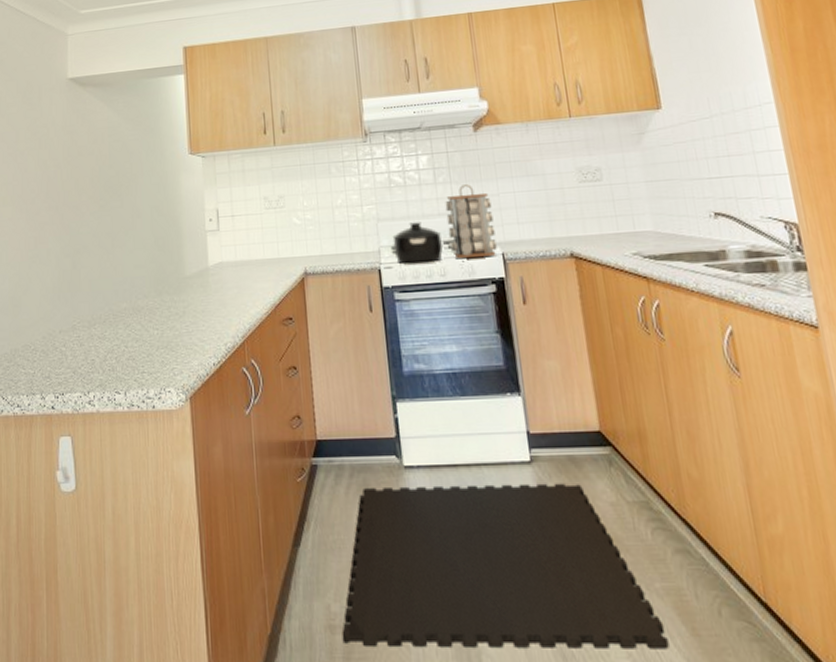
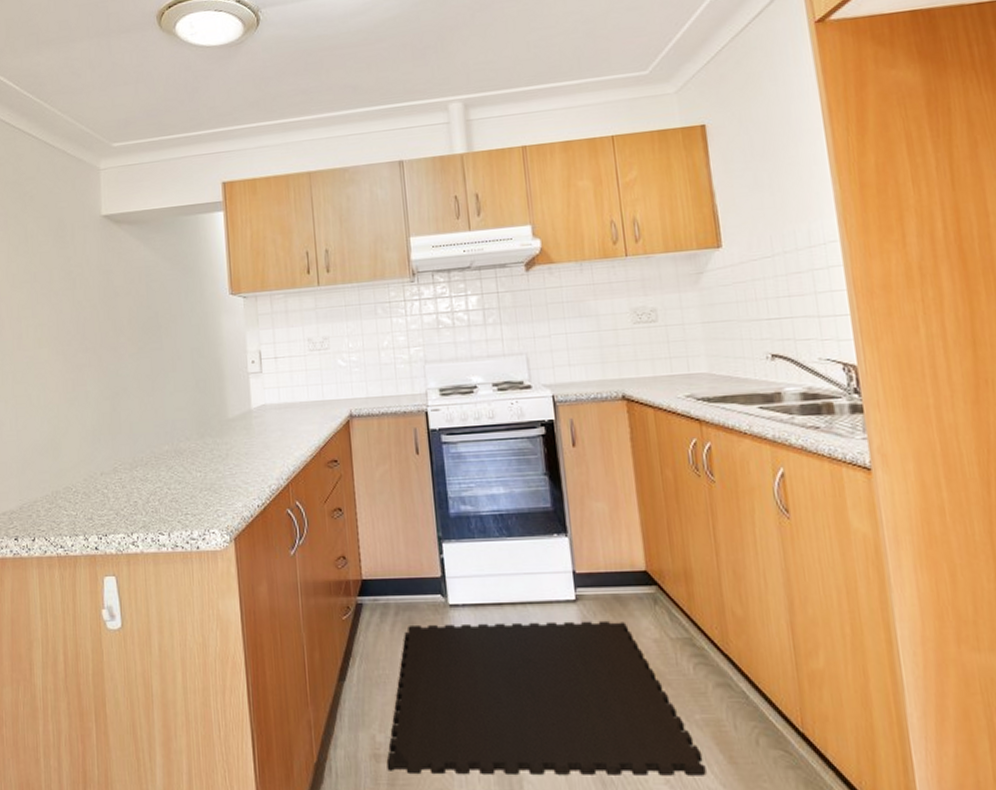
saucepan: present [392,222,443,264] -> none [440,364,492,407]
spice rack: present [445,184,497,259] -> none [494,325,547,402]

